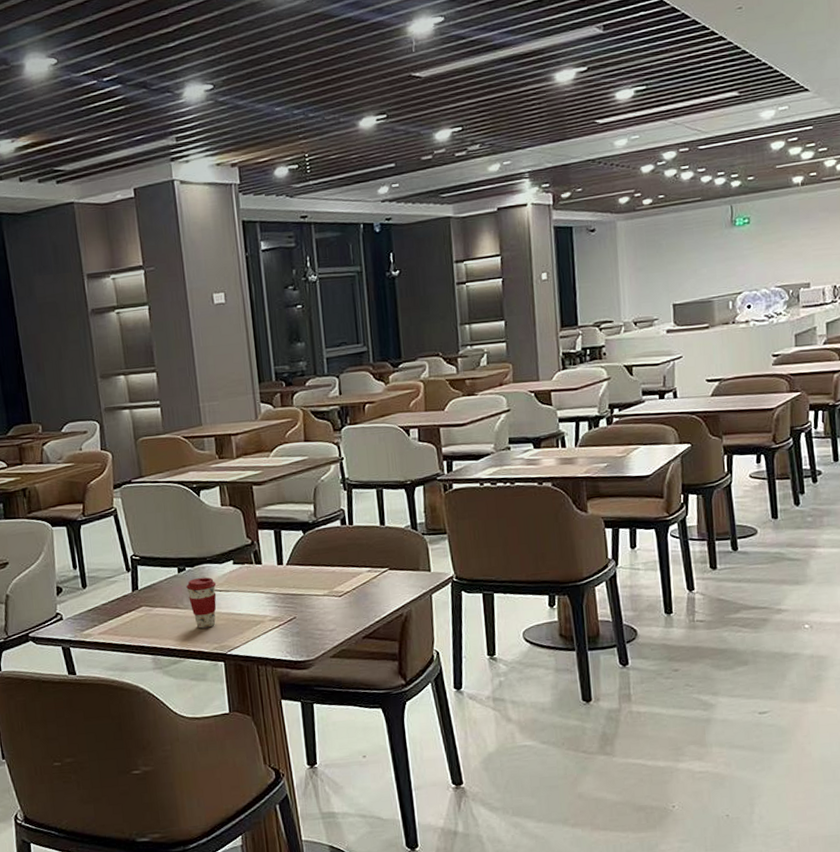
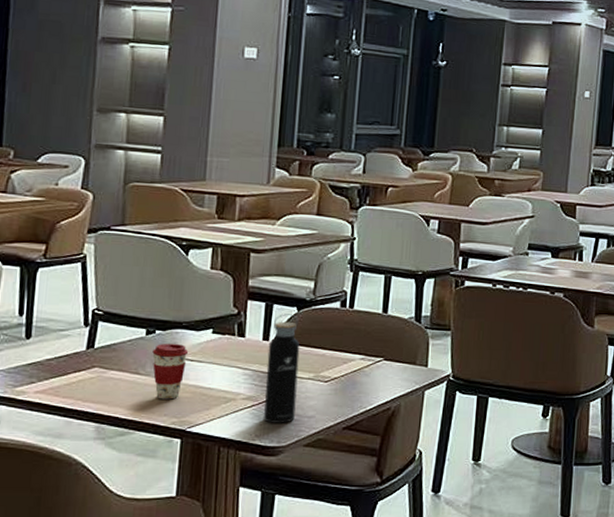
water bottle: none [283,537,318,640] -> present [264,314,300,423]

